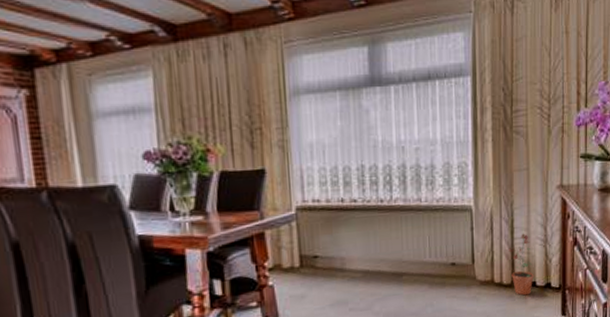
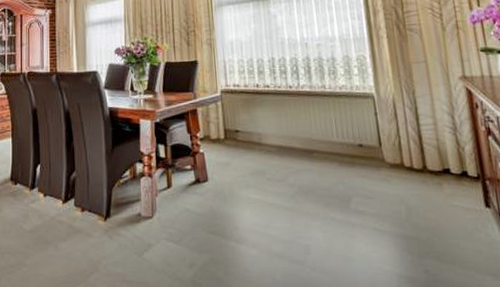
potted plant: present [509,233,534,296] -> none [416,120,447,182]

